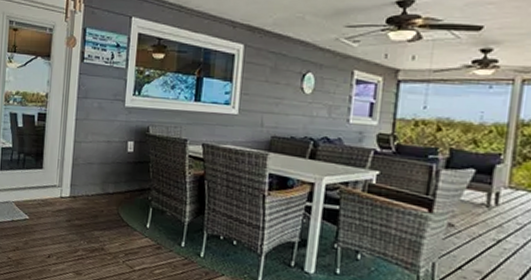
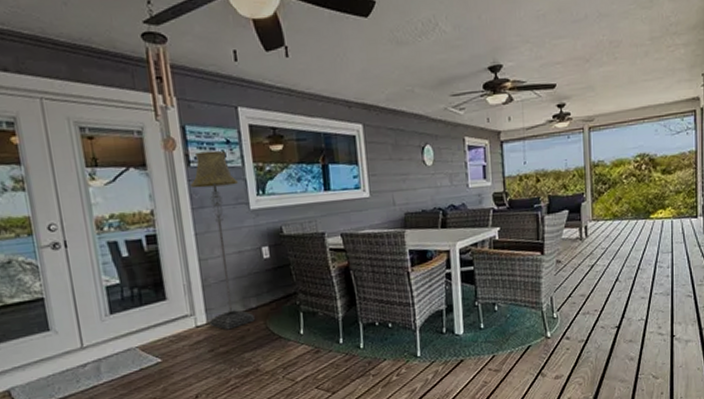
floor lamp: none [72,51,119,207] -> present [190,150,255,330]

